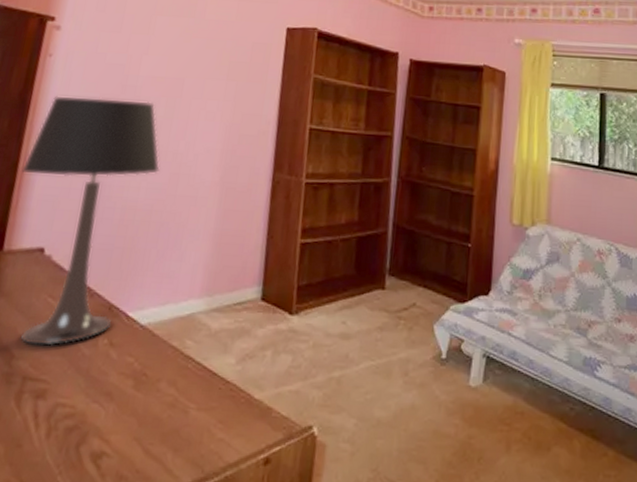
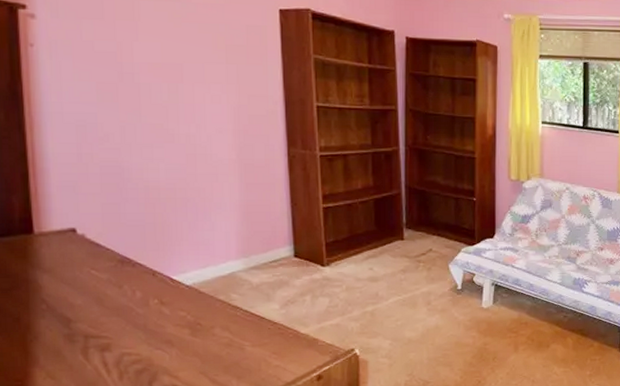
table lamp: present [21,96,160,346] -> none [32,86,175,310]

